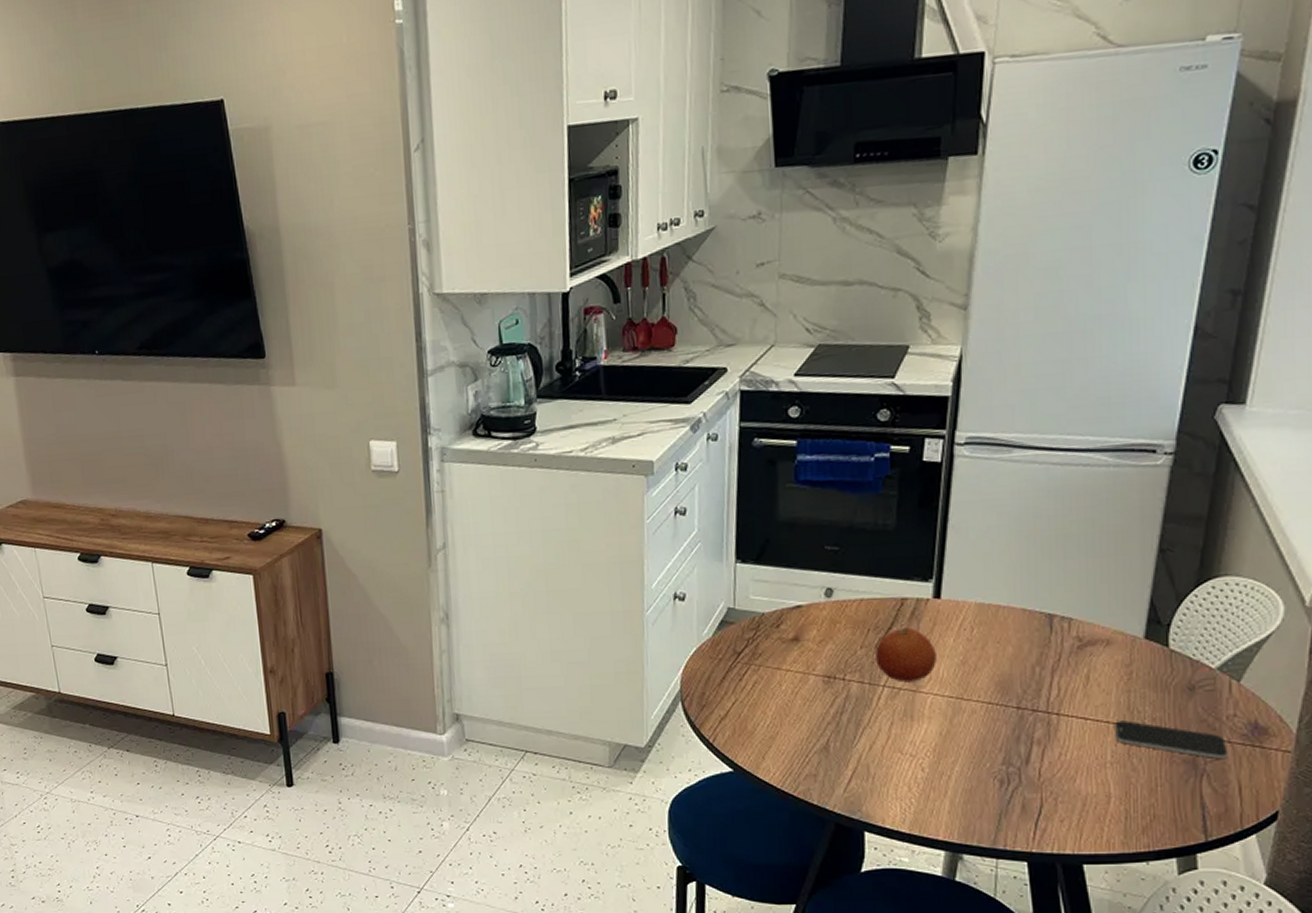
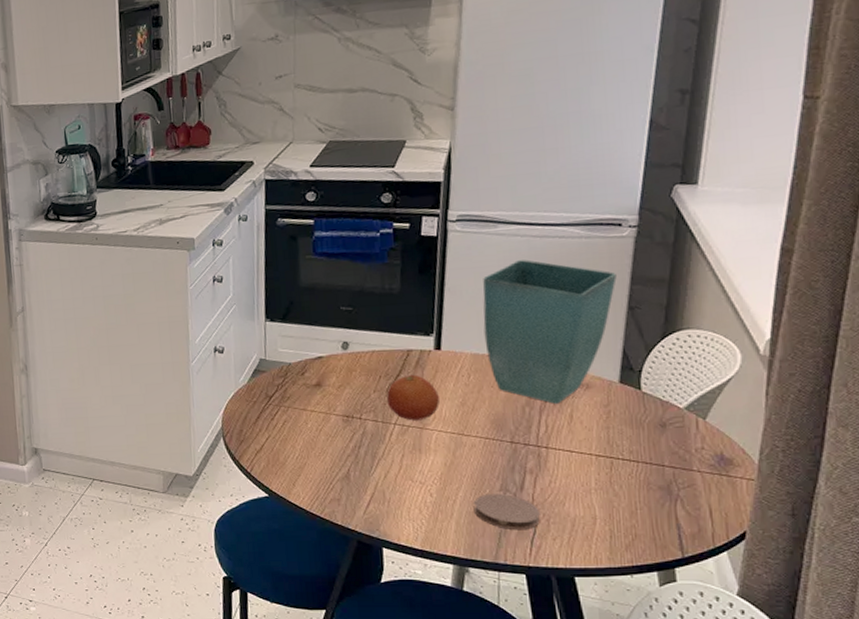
coaster: none [972,767,1048,811] -> present [474,493,541,531]
flower pot: none [991,492,1147,663] -> present [483,260,617,404]
smartphone: present [1115,720,1228,760] -> none [597,453,699,487]

